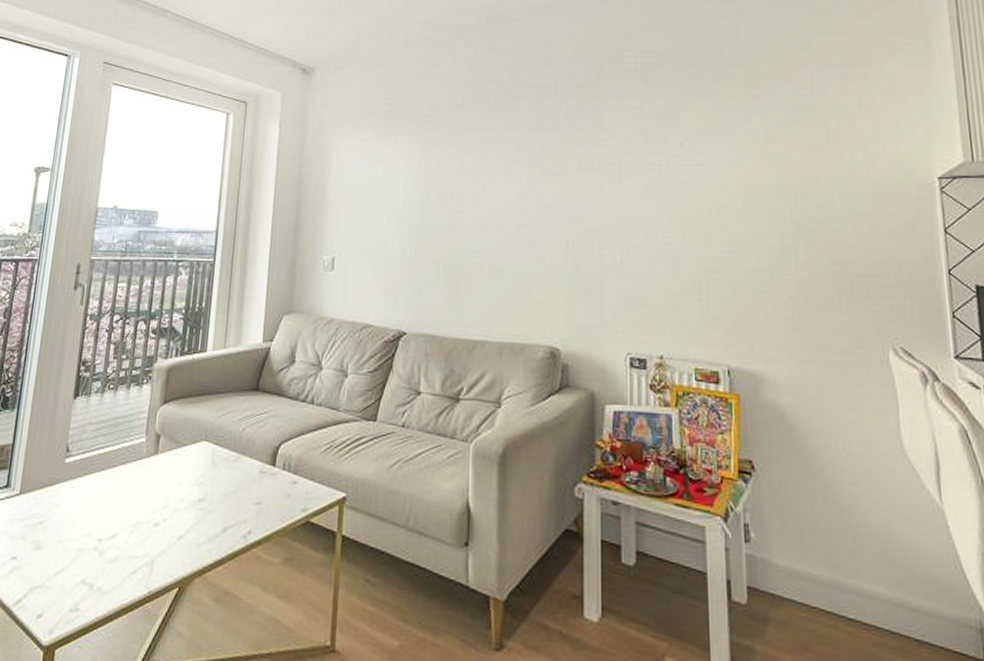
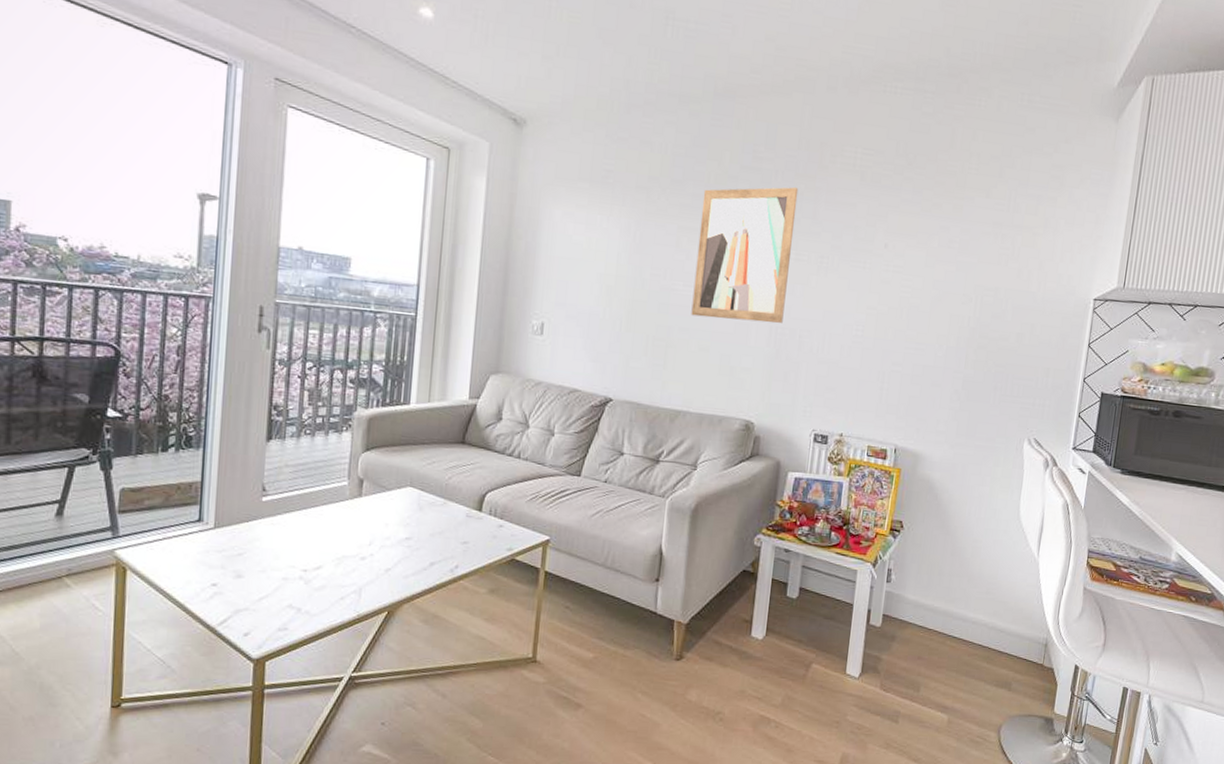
wall art: none [481,98,581,238] -> present [691,187,799,324]

